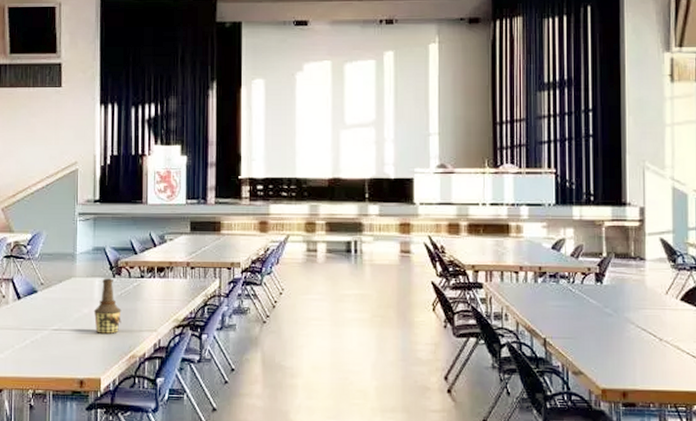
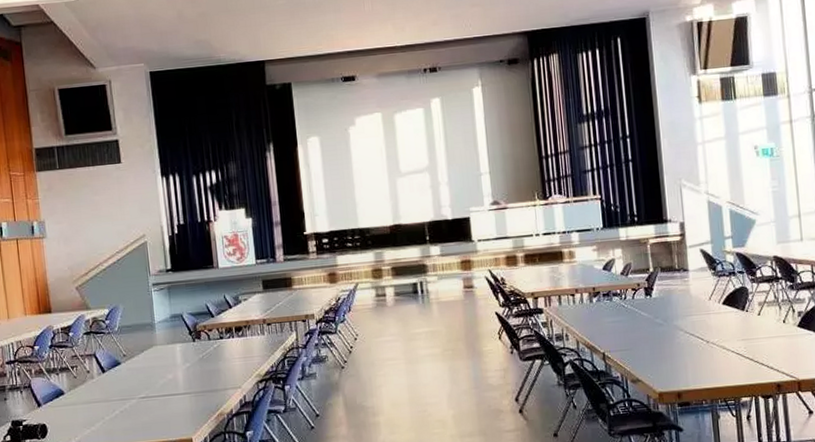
bottle: present [93,278,122,334] -> none [177,342,206,396]

